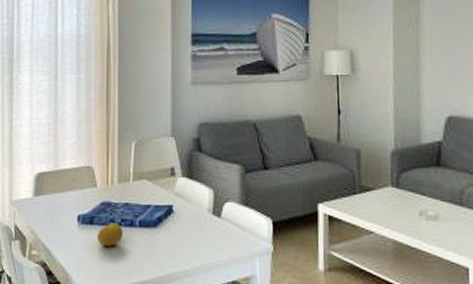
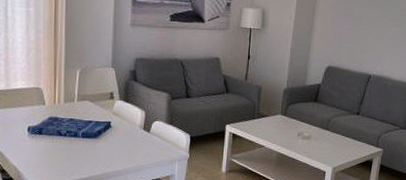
fruit: present [98,222,123,246] -> none [46,133,68,151]

